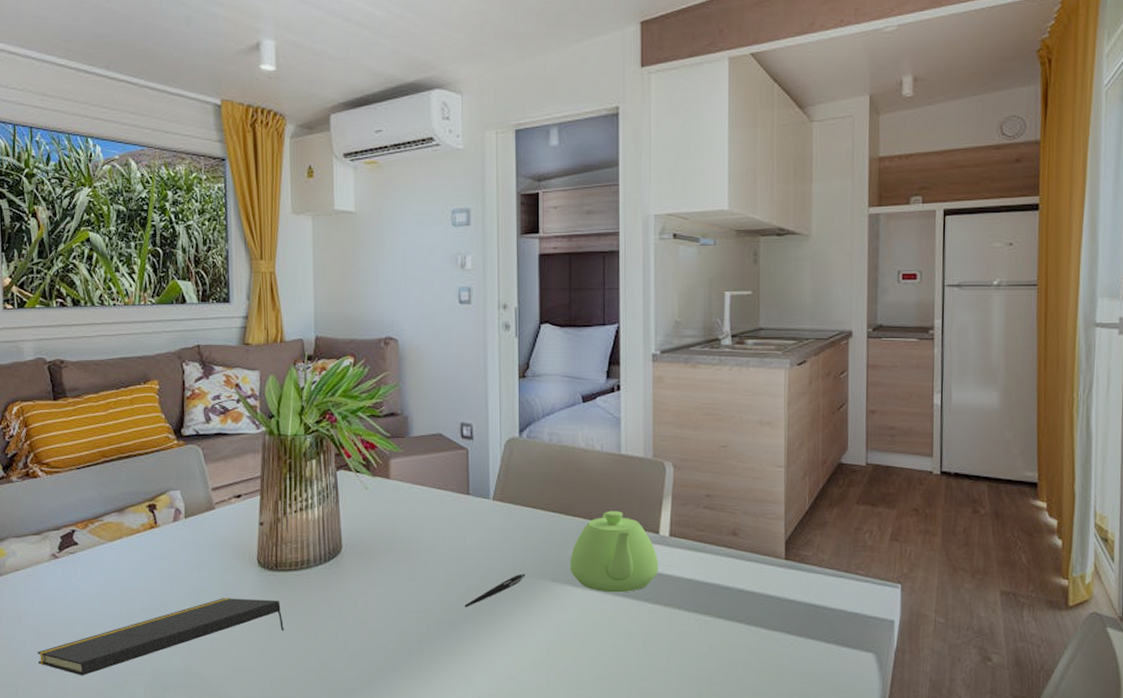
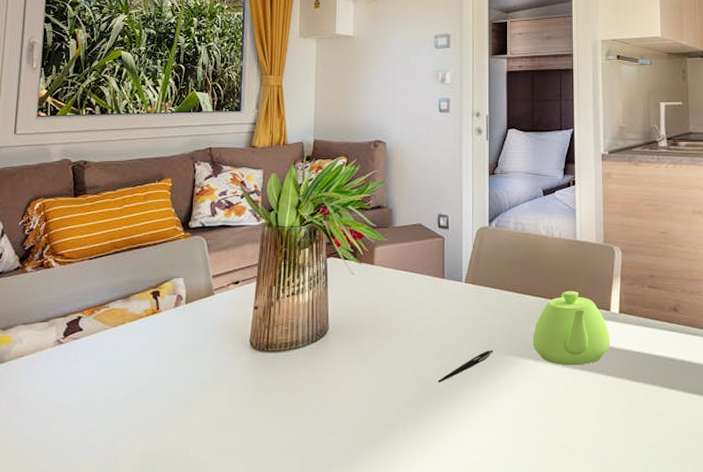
notepad: present [37,598,284,676] -> none [31,379,271,460]

